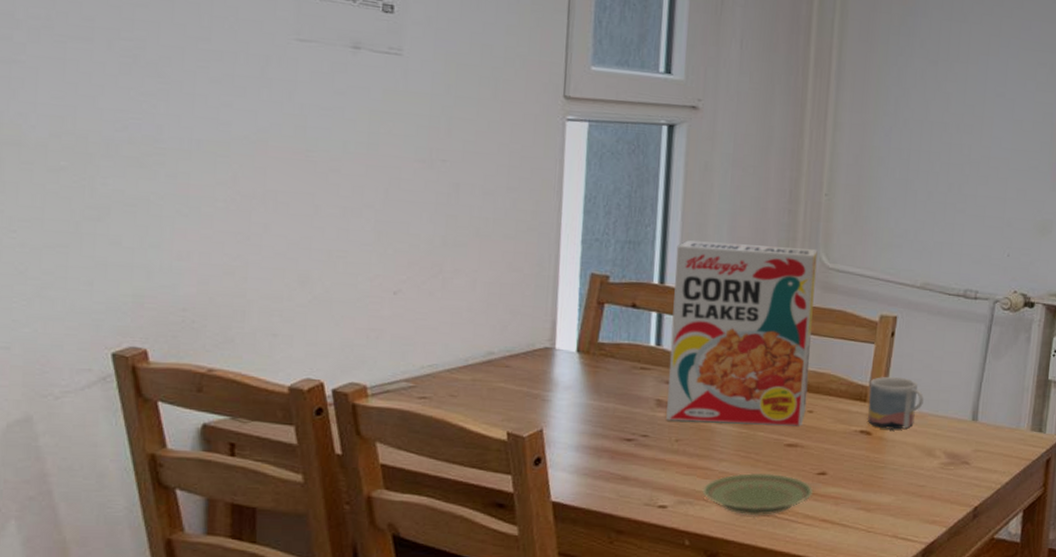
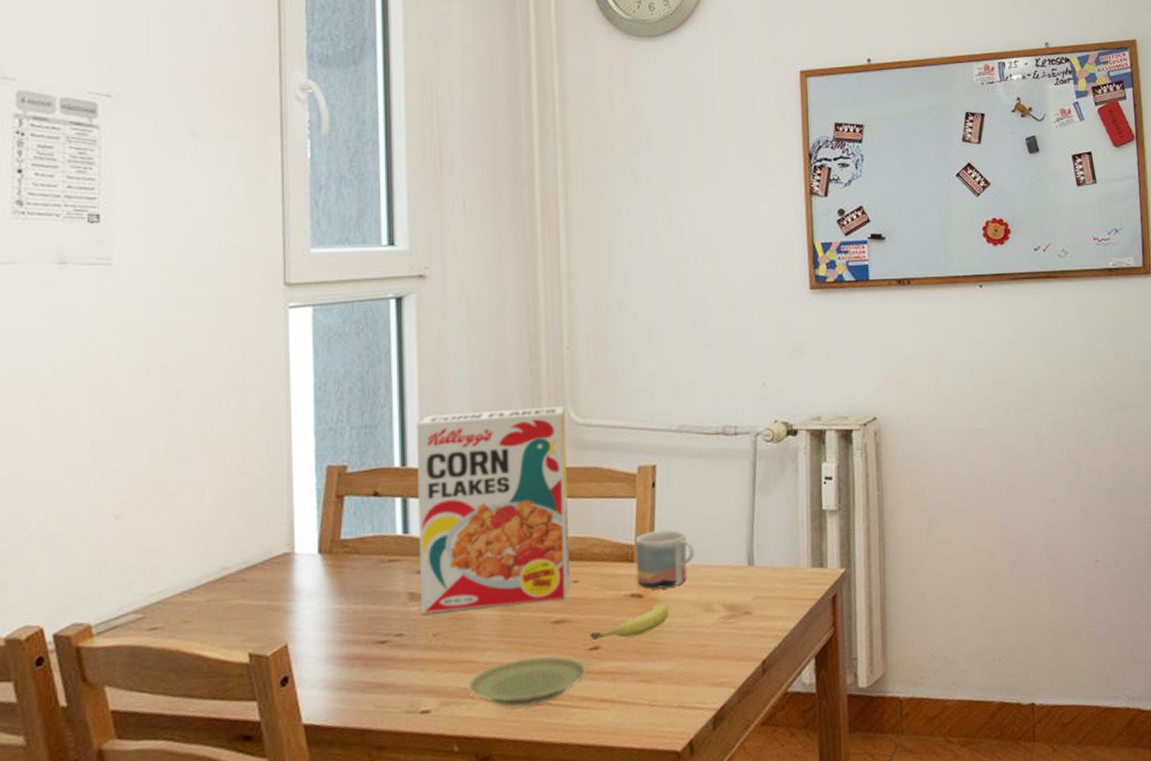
fruit: none [818,442,893,469] -> present [590,603,668,640]

